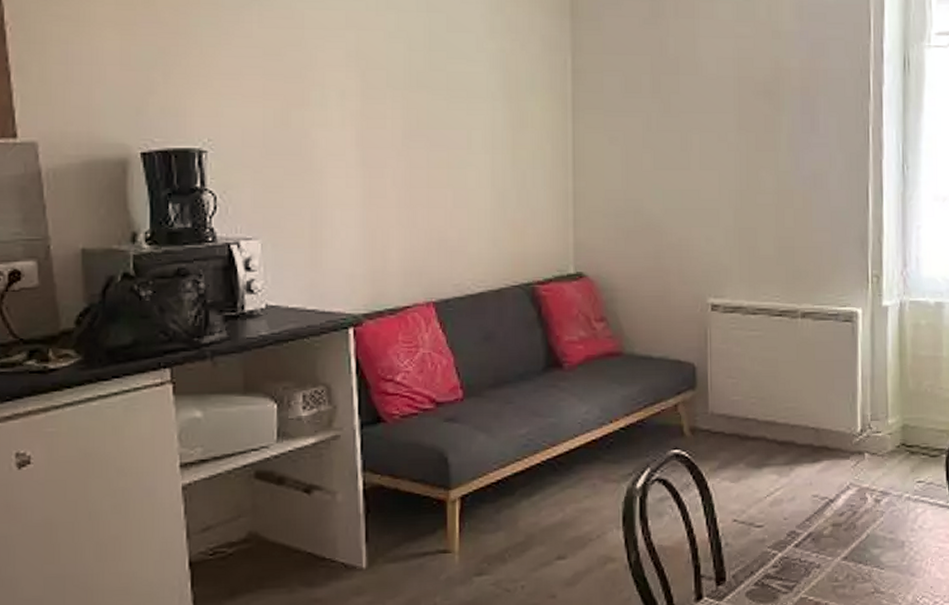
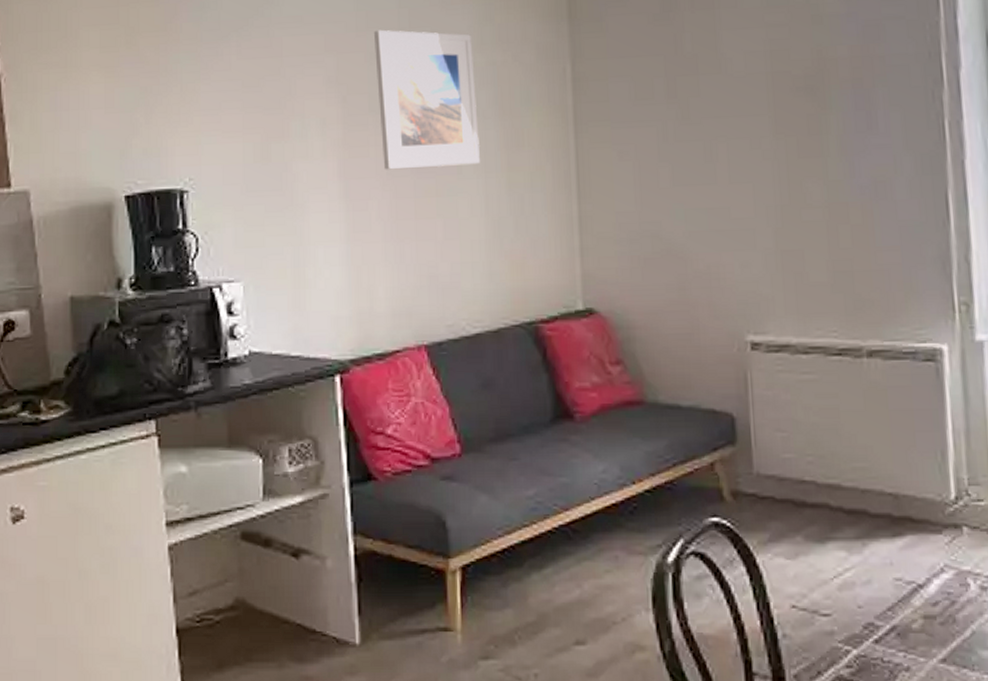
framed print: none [394,11,488,142] -> present [374,29,480,170]

